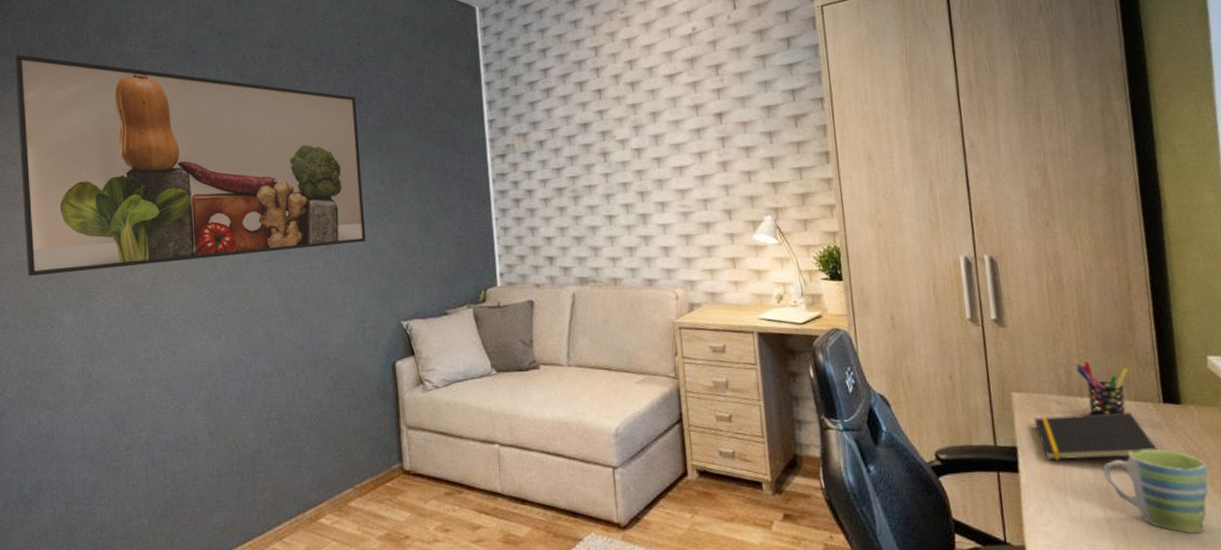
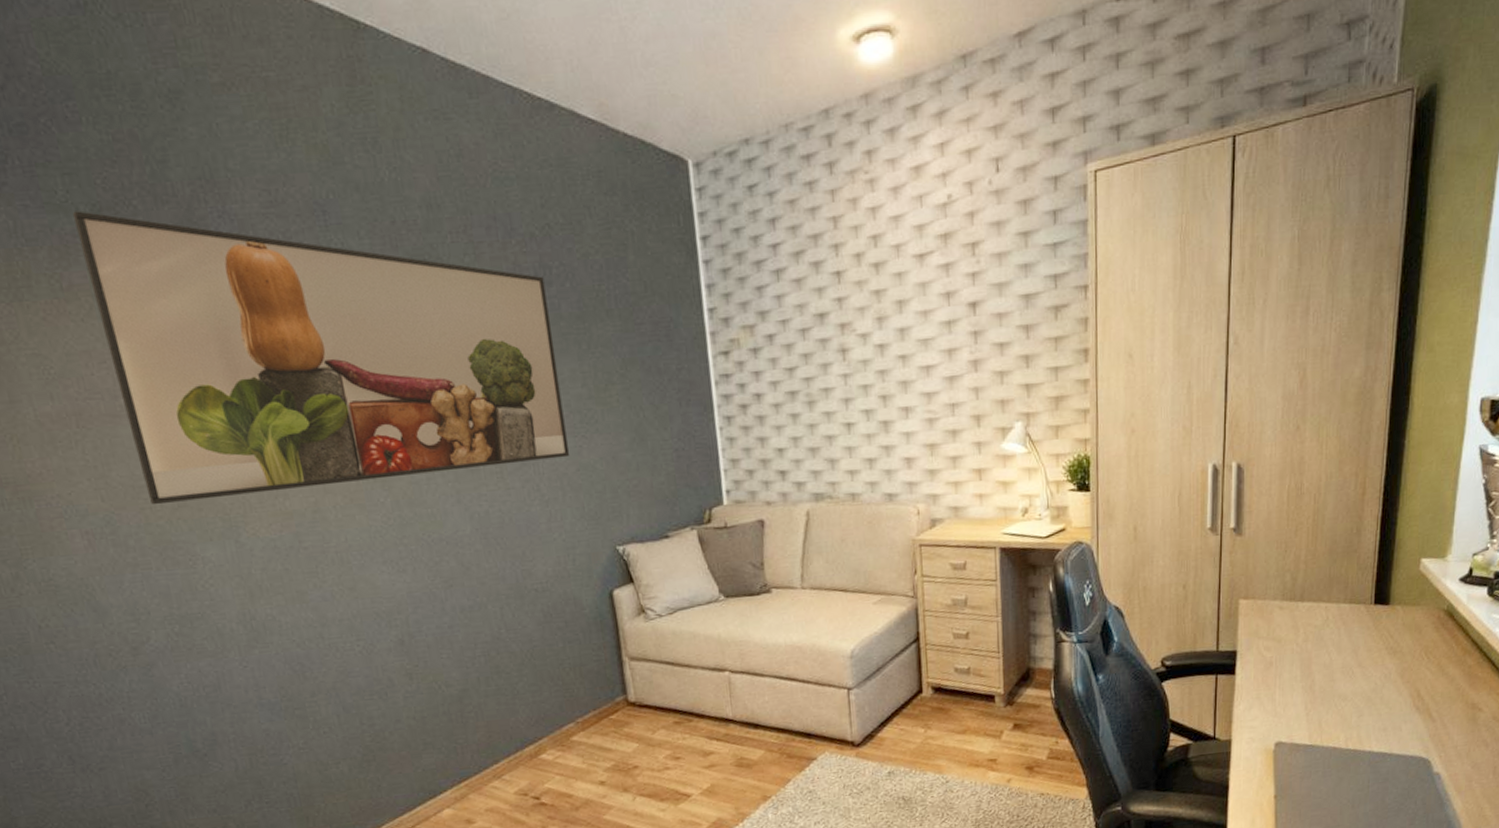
notepad: present [1034,412,1158,460] -> none [1256,614,1362,662]
pen holder: present [1075,361,1128,416] -> none [1302,567,1349,619]
mug: present [1102,448,1209,534] -> none [1310,647,1401,721]

